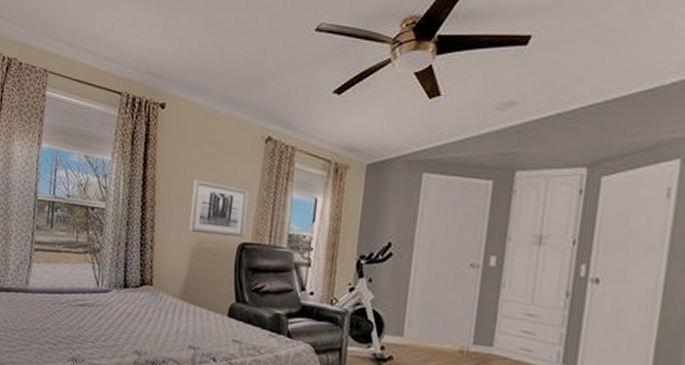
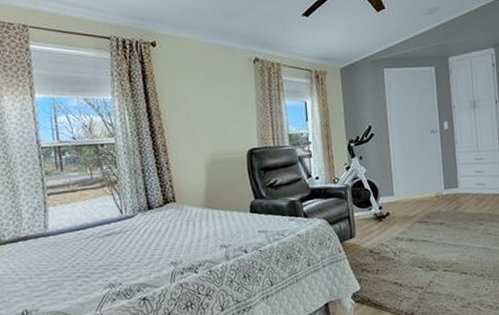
wall art: present [189,179,249,237] -> none [197,103,251,148]

